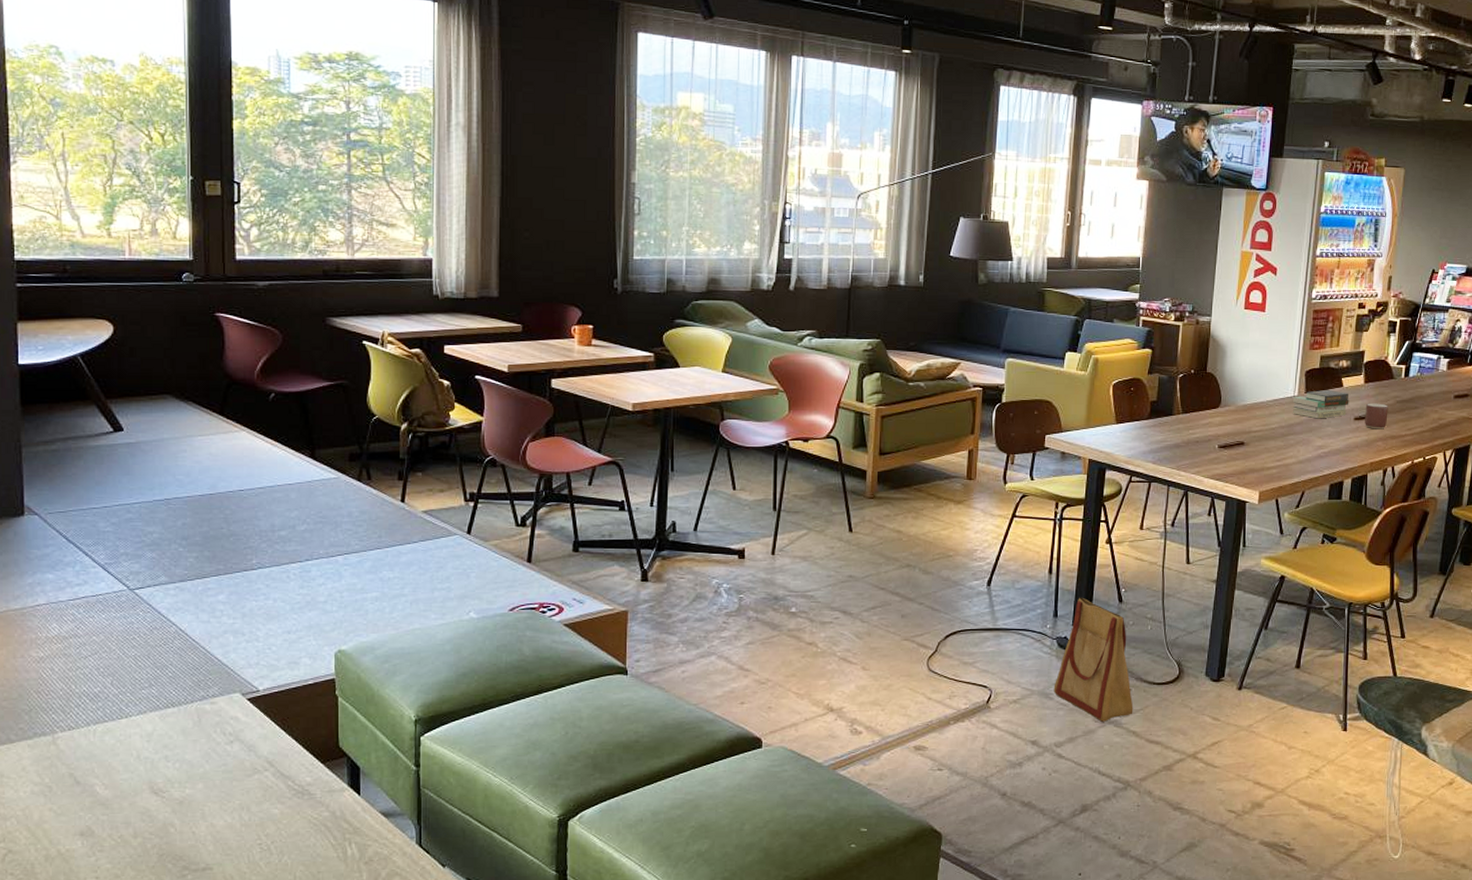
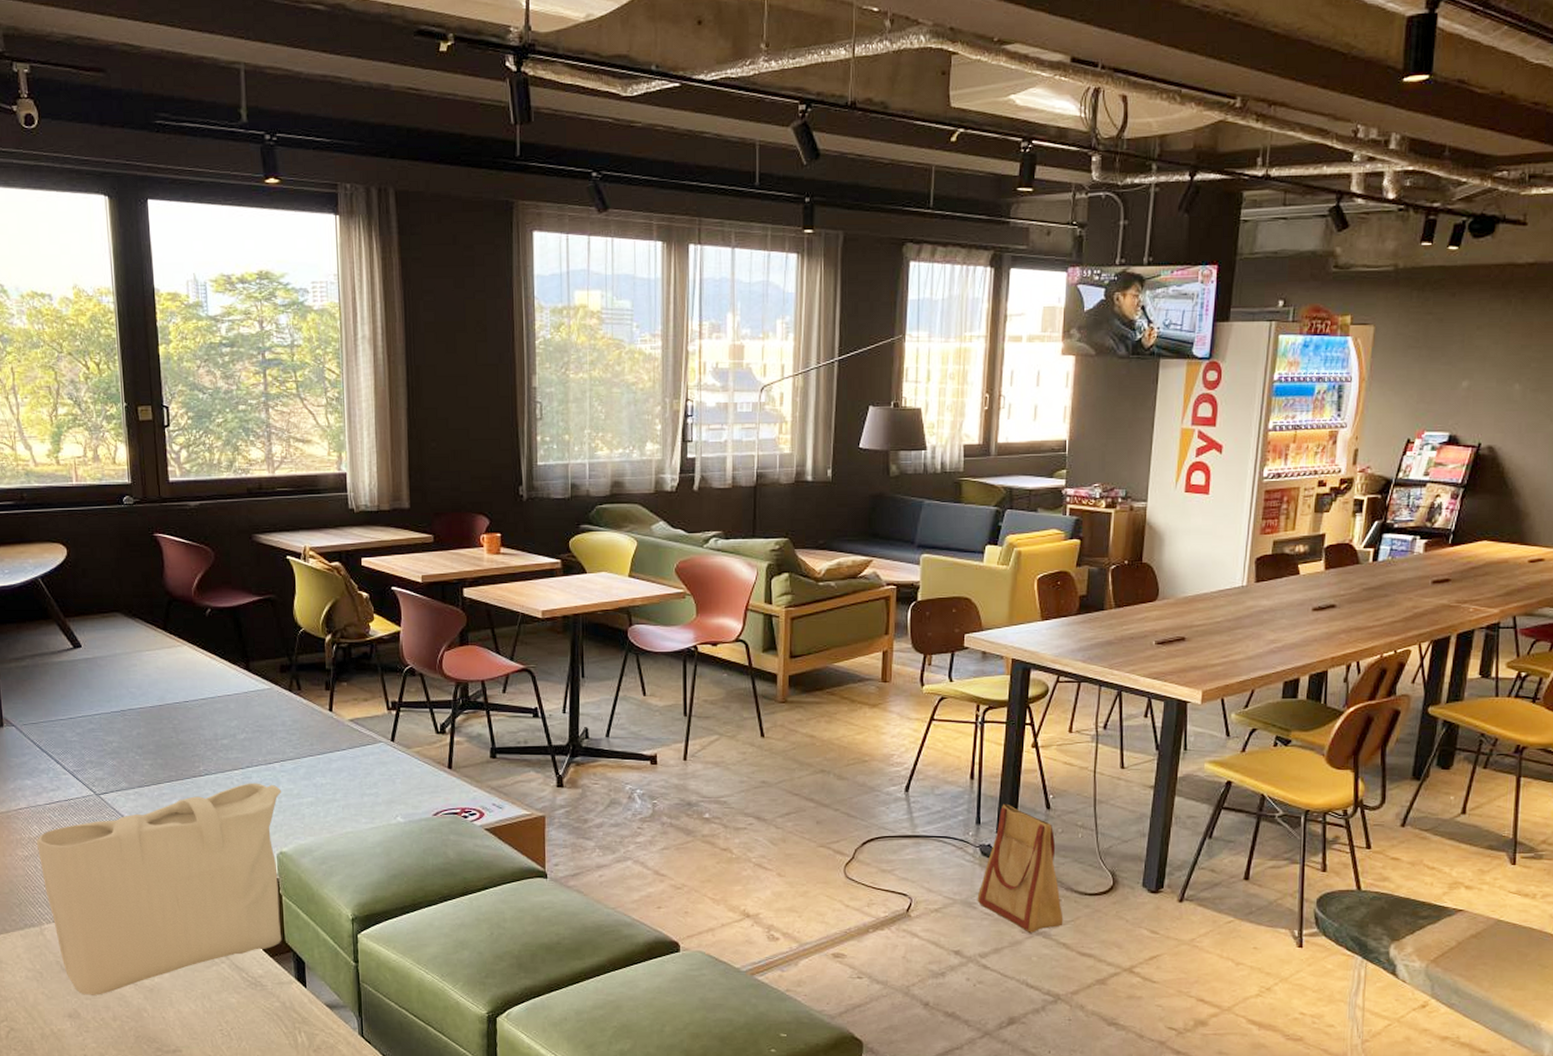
tote bag: none [54,577,344,810] -> present [36,783,282,995]
books: present [1292,390,1349,419] -> none [1240,579,1307,611]
mug: present [1365,403,1388,430] -> none [1325,591,1353,621]

